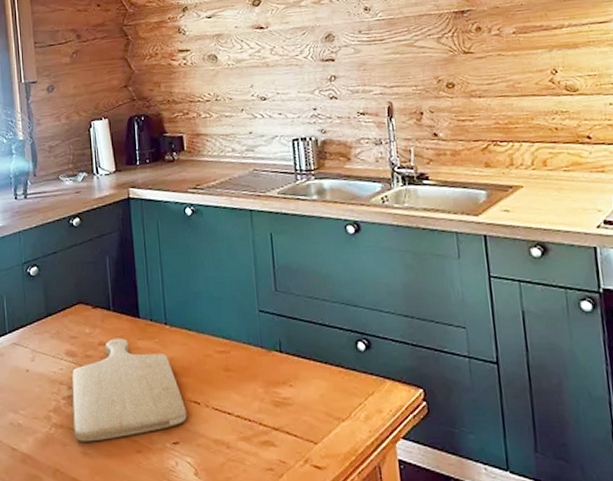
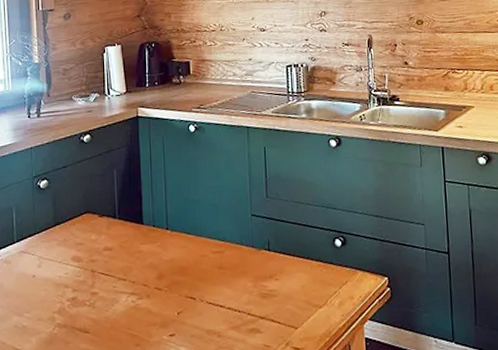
chopping board: present [71,338,187,442] -> none [76,243,183,339]

